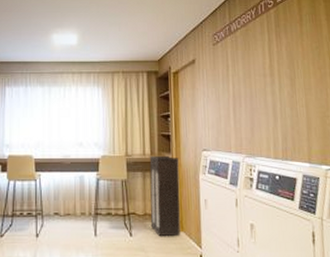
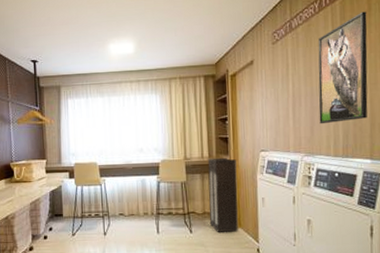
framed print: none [255,21,304,126] -> present [318,11,368,124]

